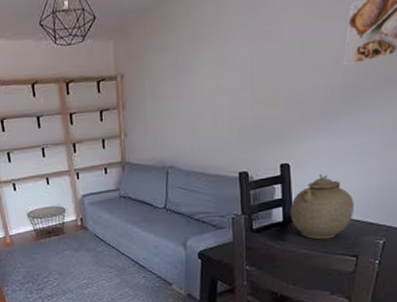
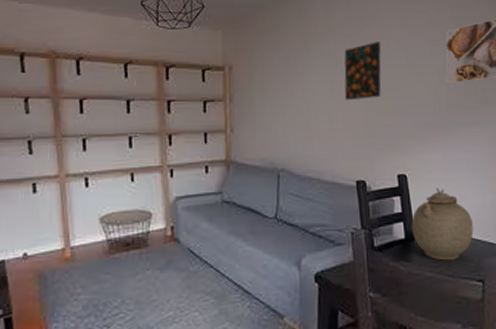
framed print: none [232,28,272,96] -> present [344,42,381,101]

